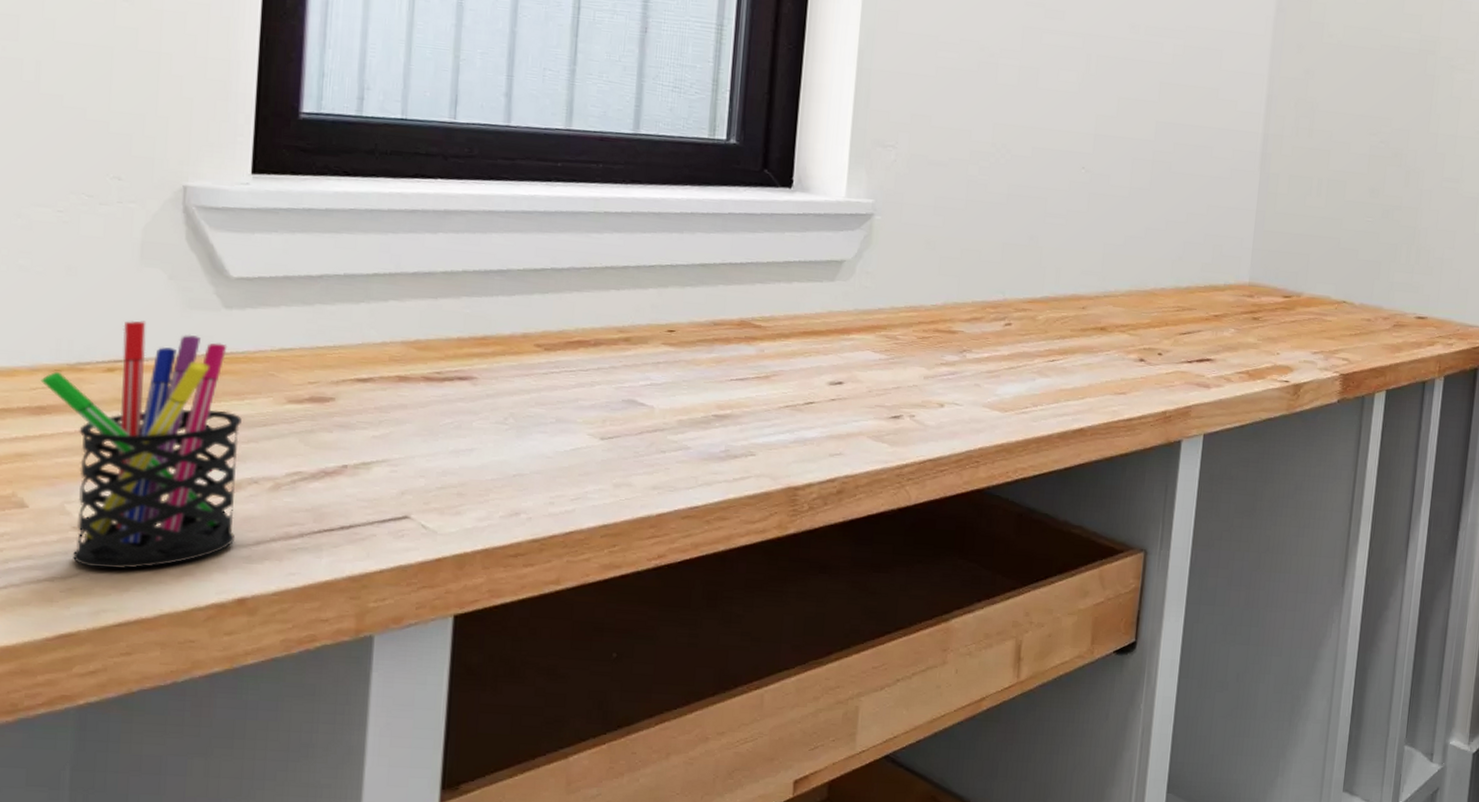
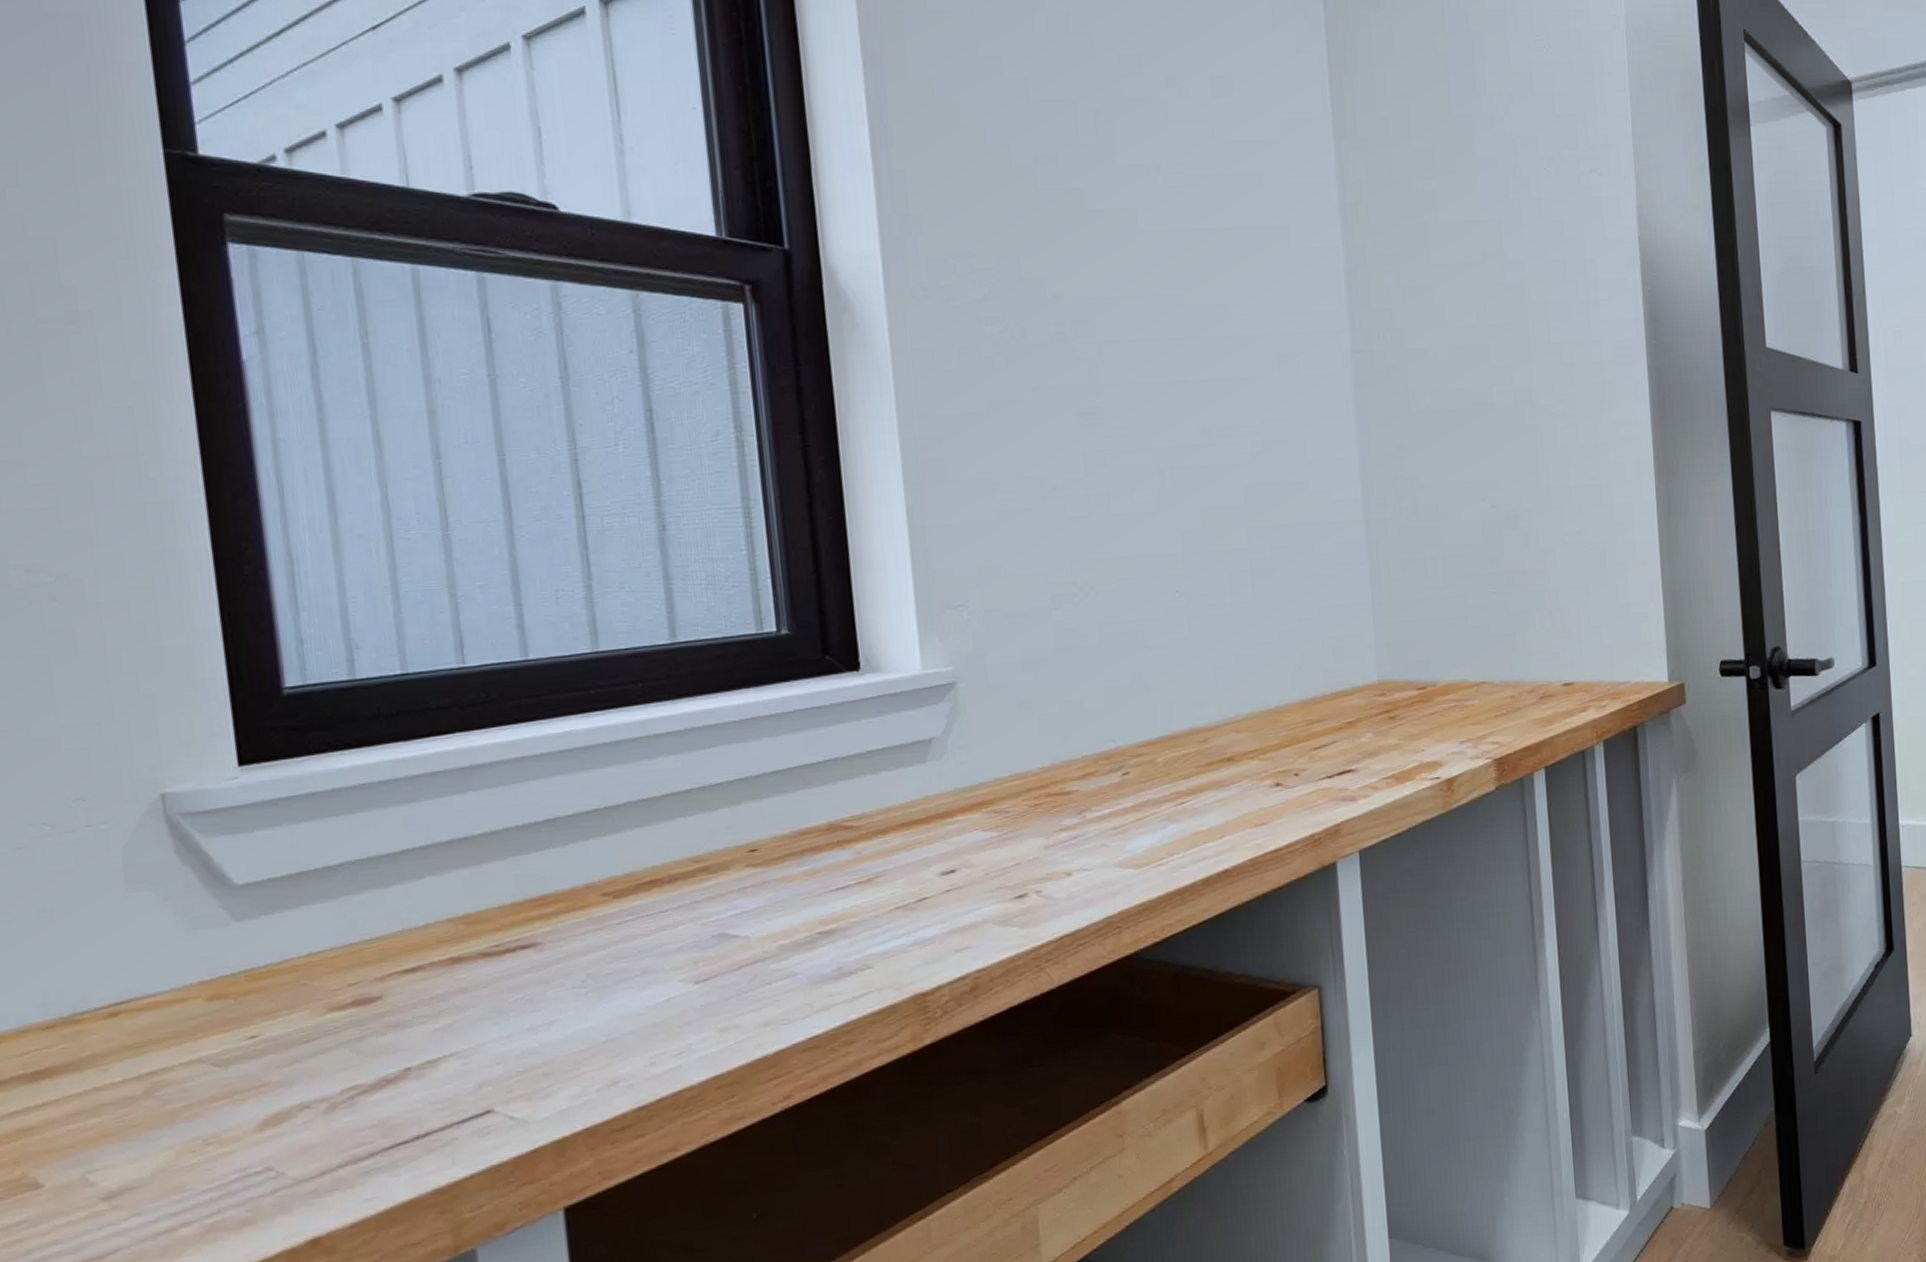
pen holder: present [40,320,242,569] -> none [32,953,295,1240]

